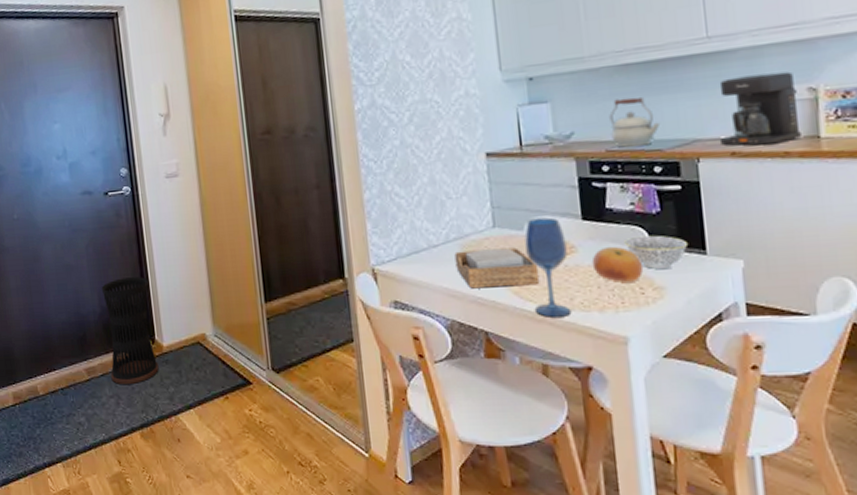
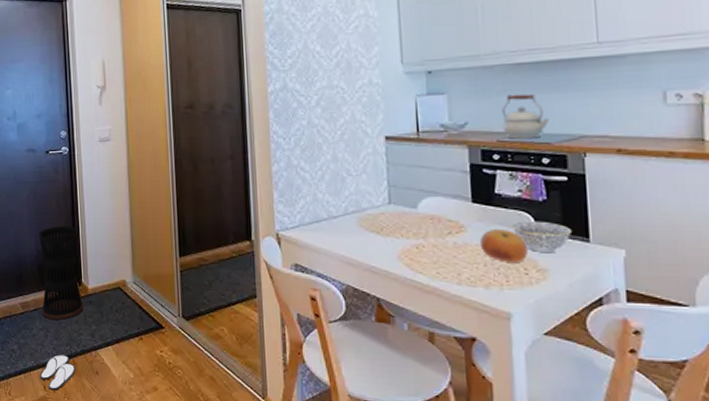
slippers: none [112,423,155,465] -> present [39,355,76,391]
napkin holder: present [454,247,540,289] -> none [352,223,430,259]
wineglass: present [524,217,572,317] -> none [417,198,459,290]
coffee maker: present [719,71,801,146] -> none [606,78,686,144]

